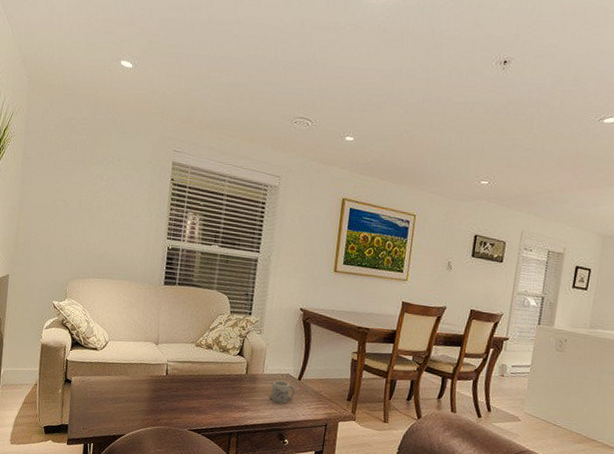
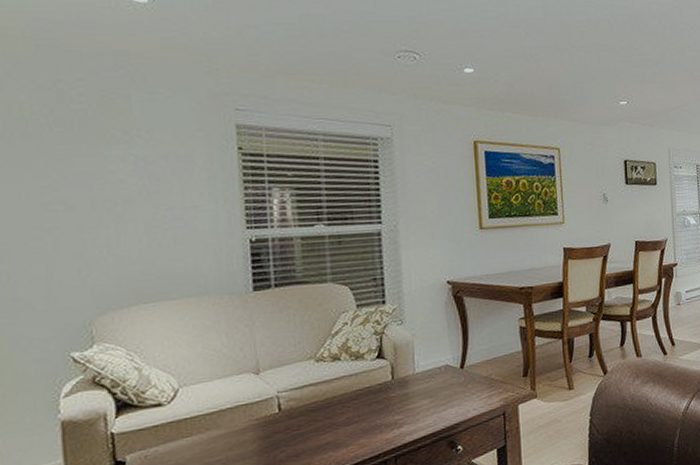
mug: present [270,379,296,404] -> none [429,374,460,405]

